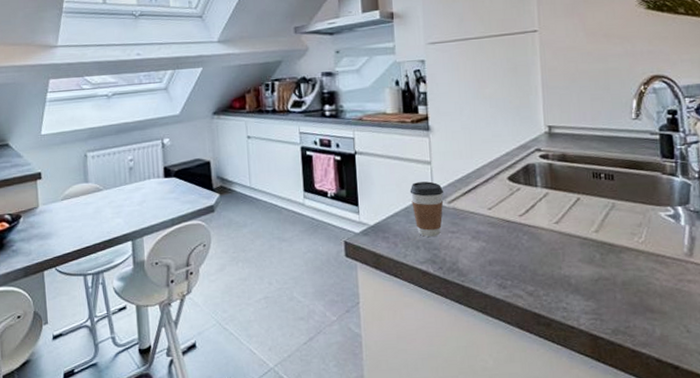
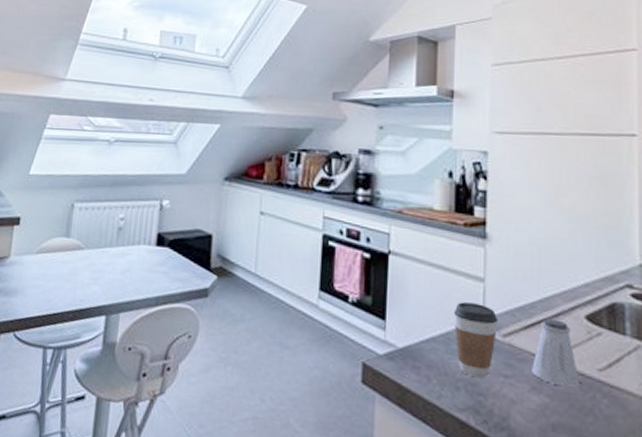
saltshaker: none [471,184,507,232] -> present [532,319,580,387]

